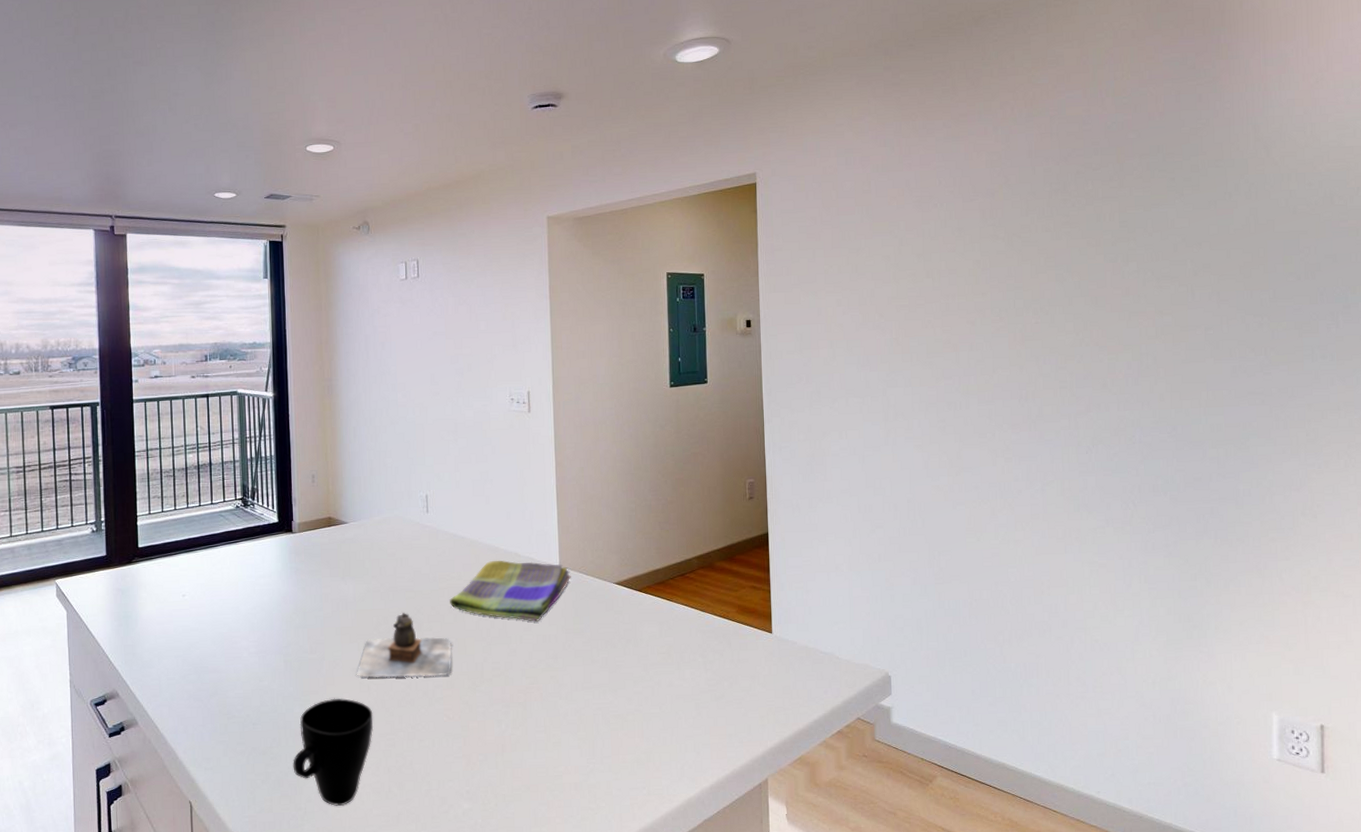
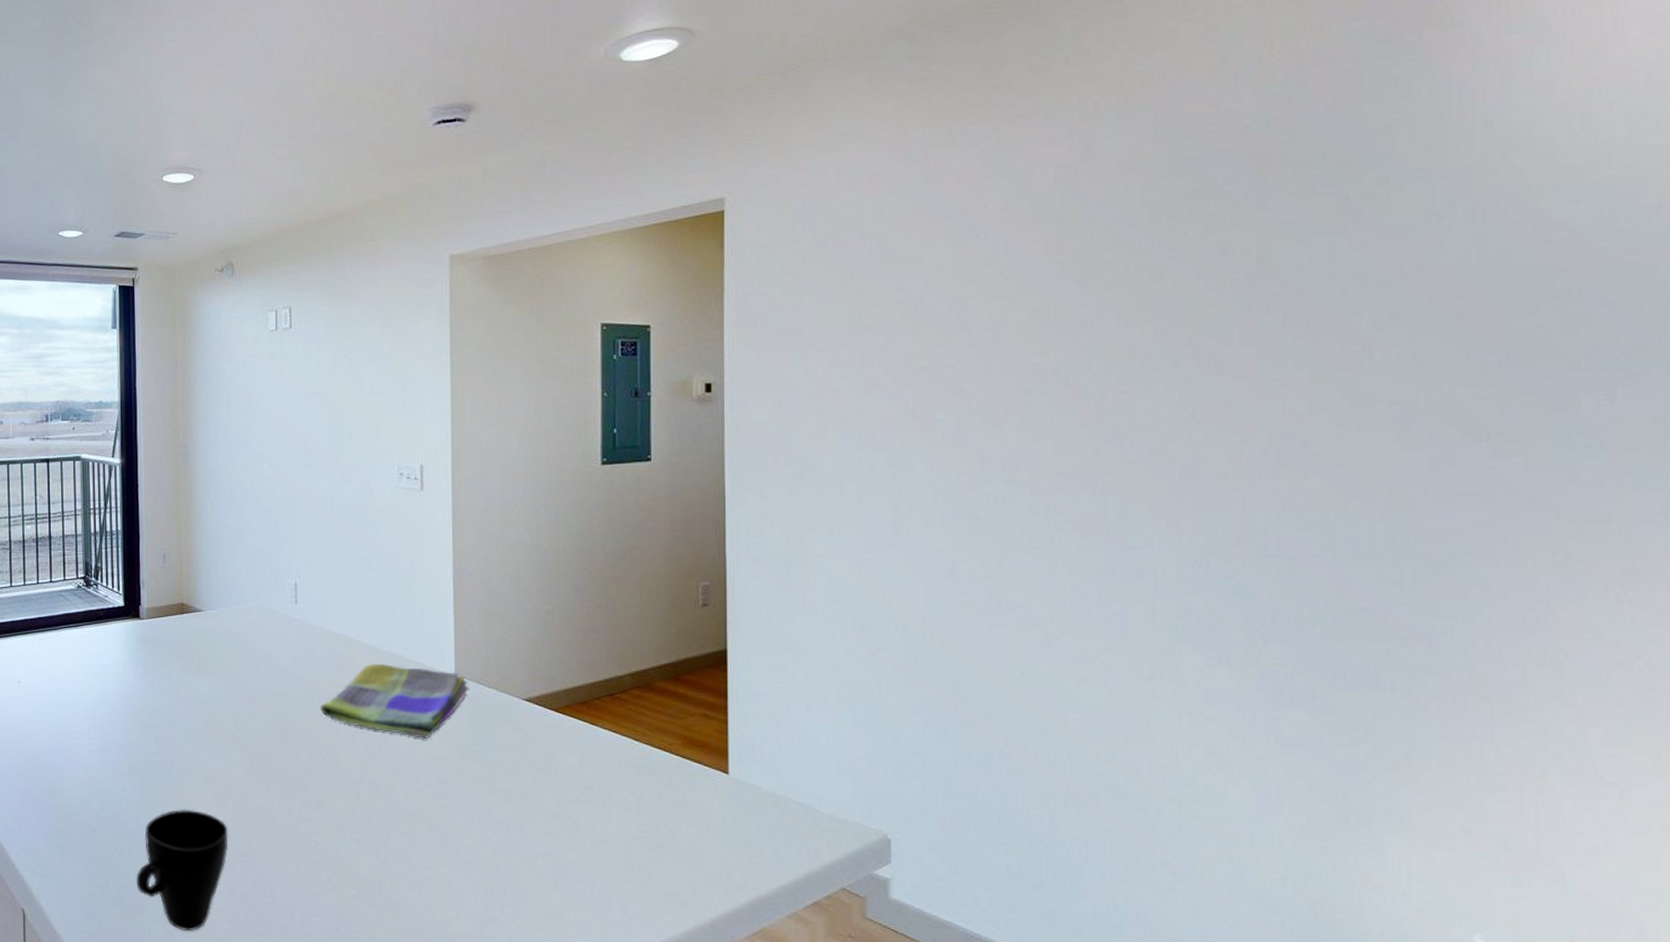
teapot: present [356,613,452,678] -> none [209,718,322,794]

